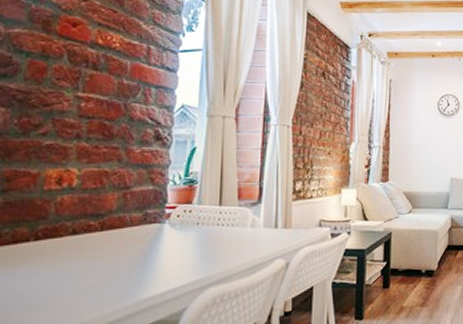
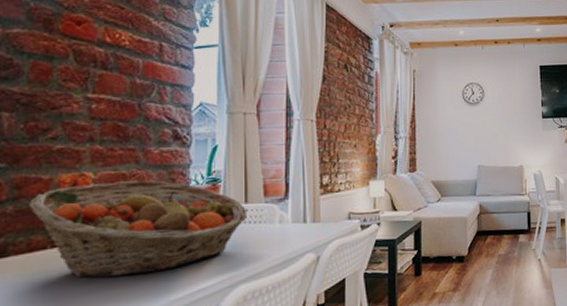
fruit basket: none [17,179,221,273] -> present [29,180,248,279]

